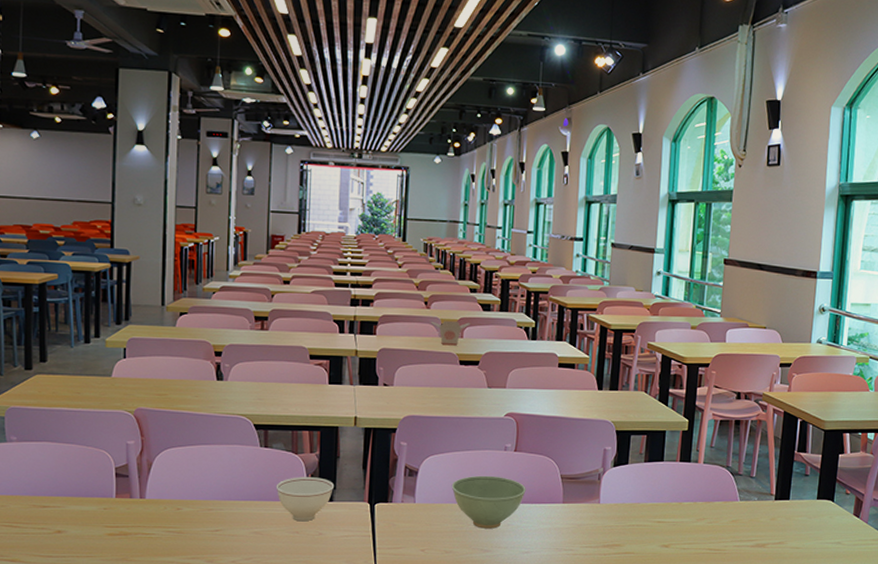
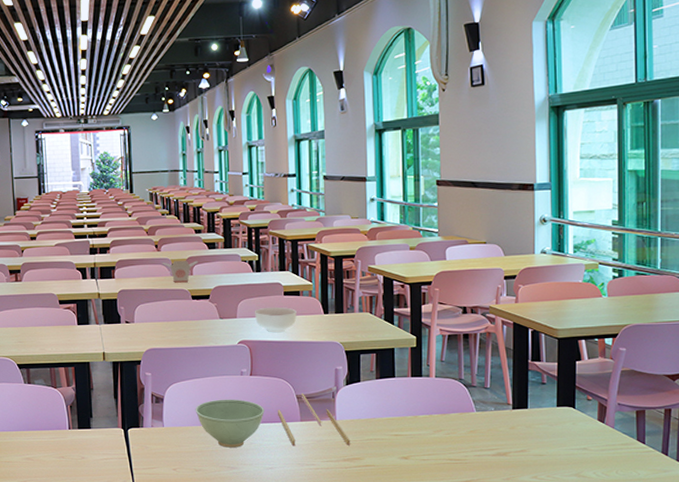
bowl: present [276,477,335,522] -> none [40,408,91,448]
bowl: none [525,378,570,407] -> present [254,307,297,333]
chopsticks: none [540,473,612,531] -> present [278,393,351,446]

